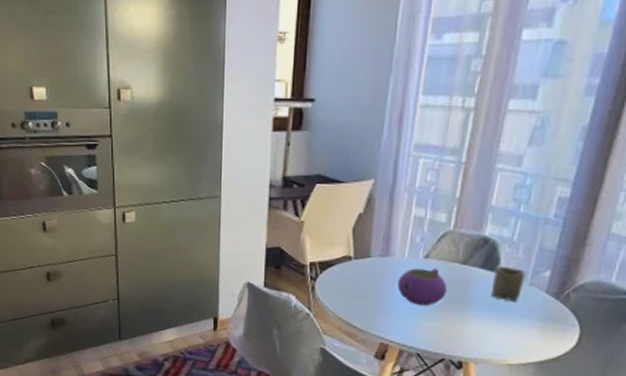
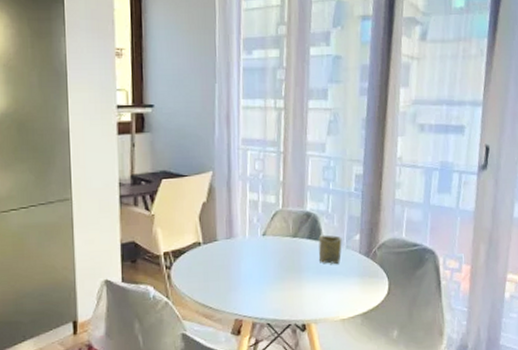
teapot: present [398,268,447,306] -> none [243,243,284,279]

